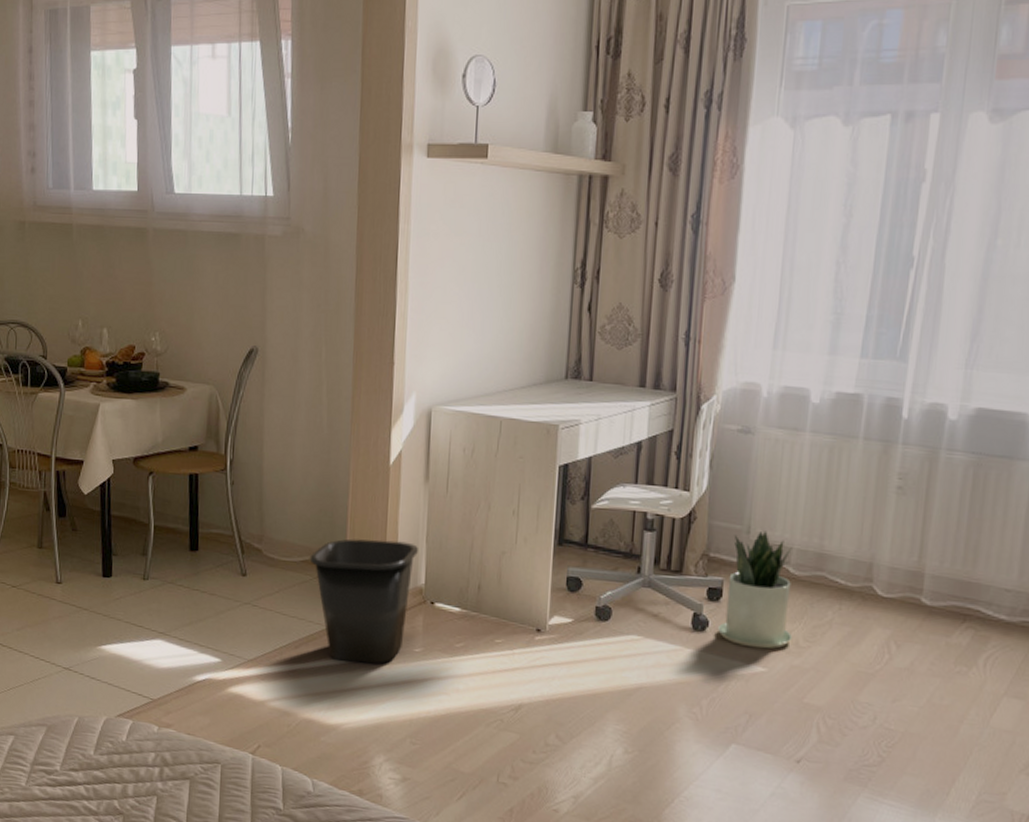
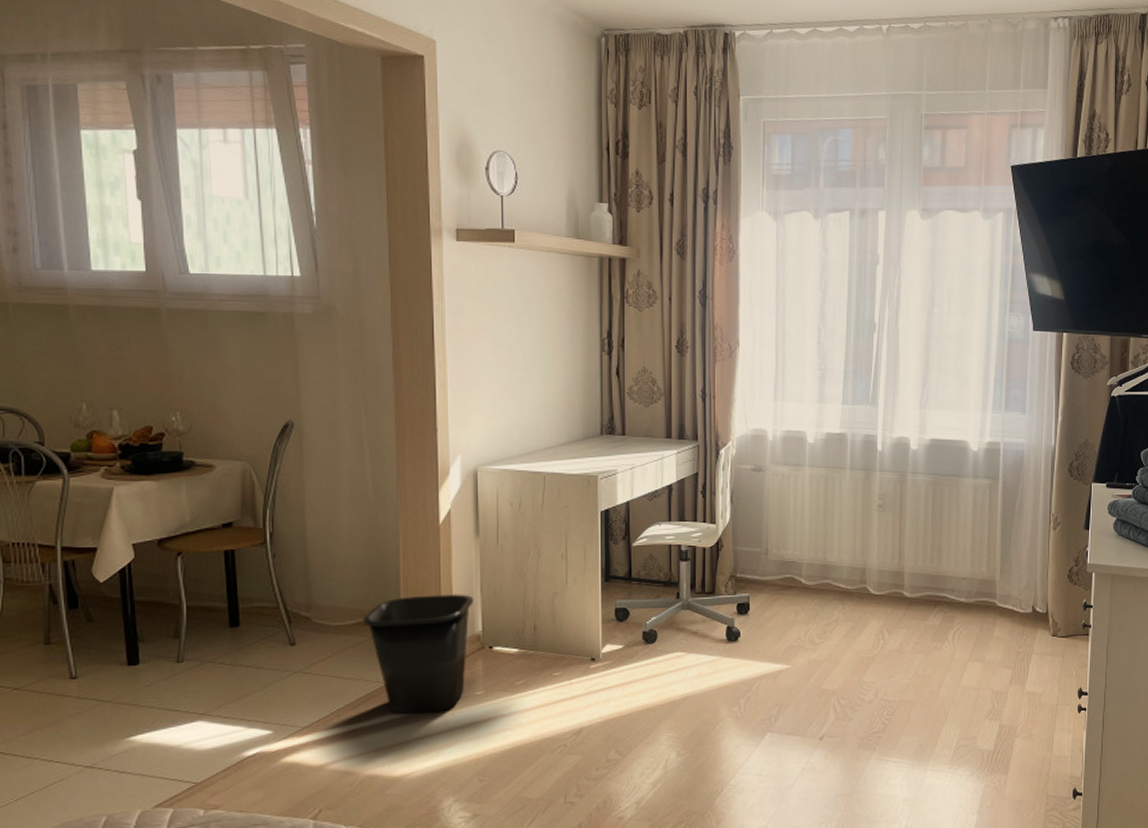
planter: present [718,531,793,649] -> none [748,551,809,650]

